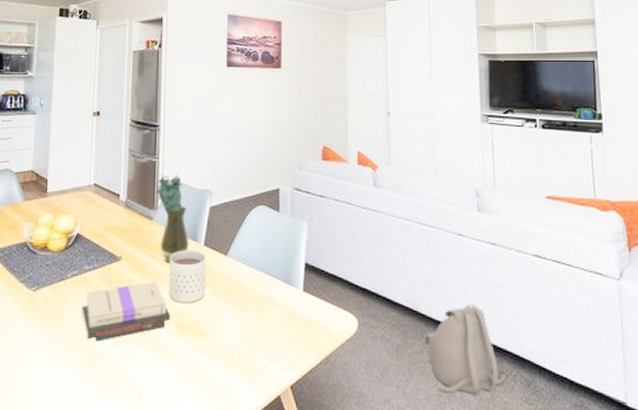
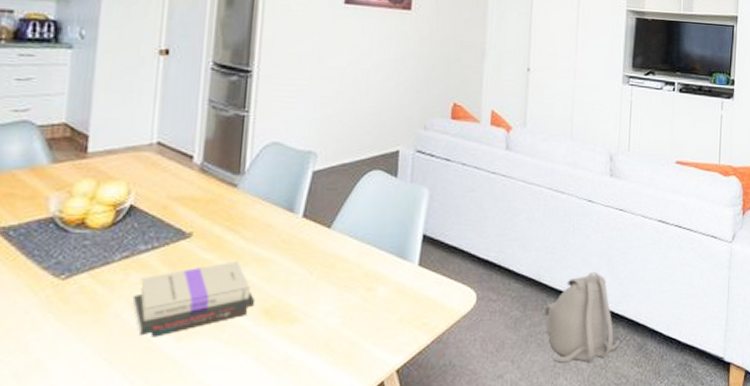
vase: present [156,173,189,263] -> none [243,130,284,239]
mug: present [168,250,206,304] -> none [254,223,304,286]

